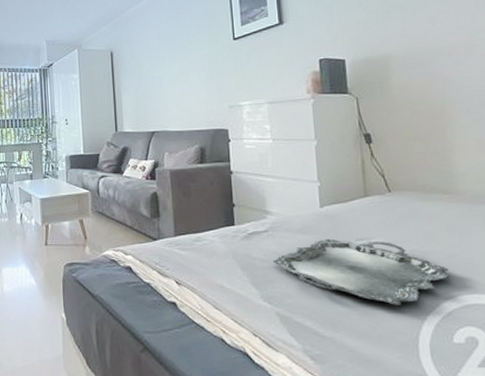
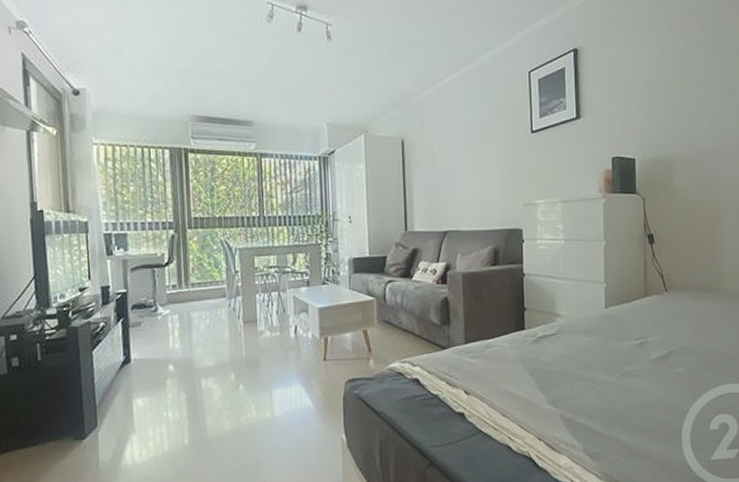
serving tray: present [272,238,450,305] -> none [559,338,710,400]

